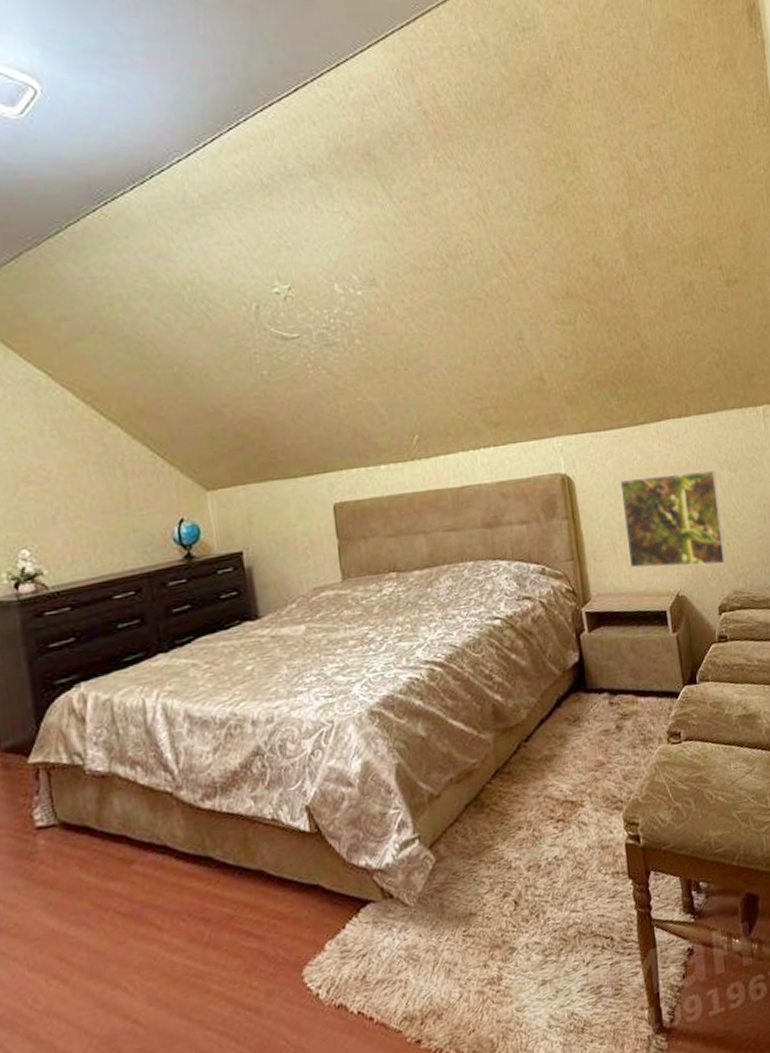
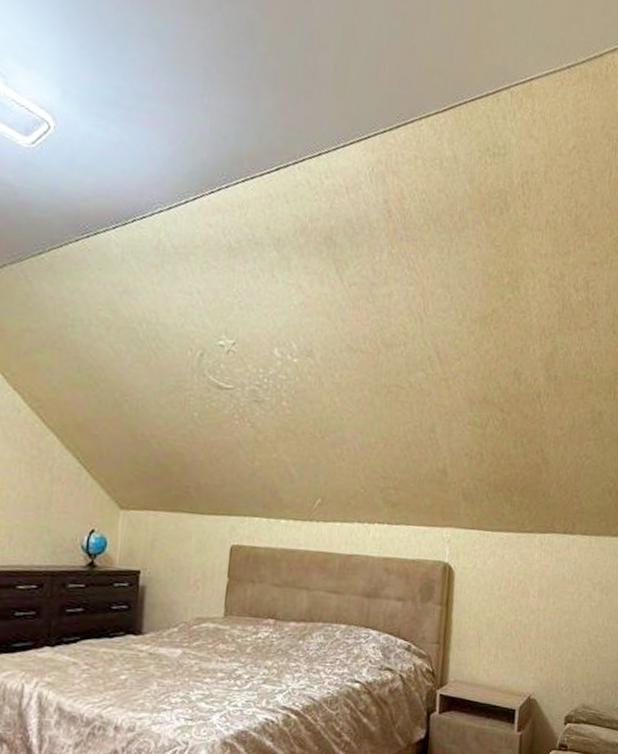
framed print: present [619,469,726,569] -> none [489,579,588,678]

